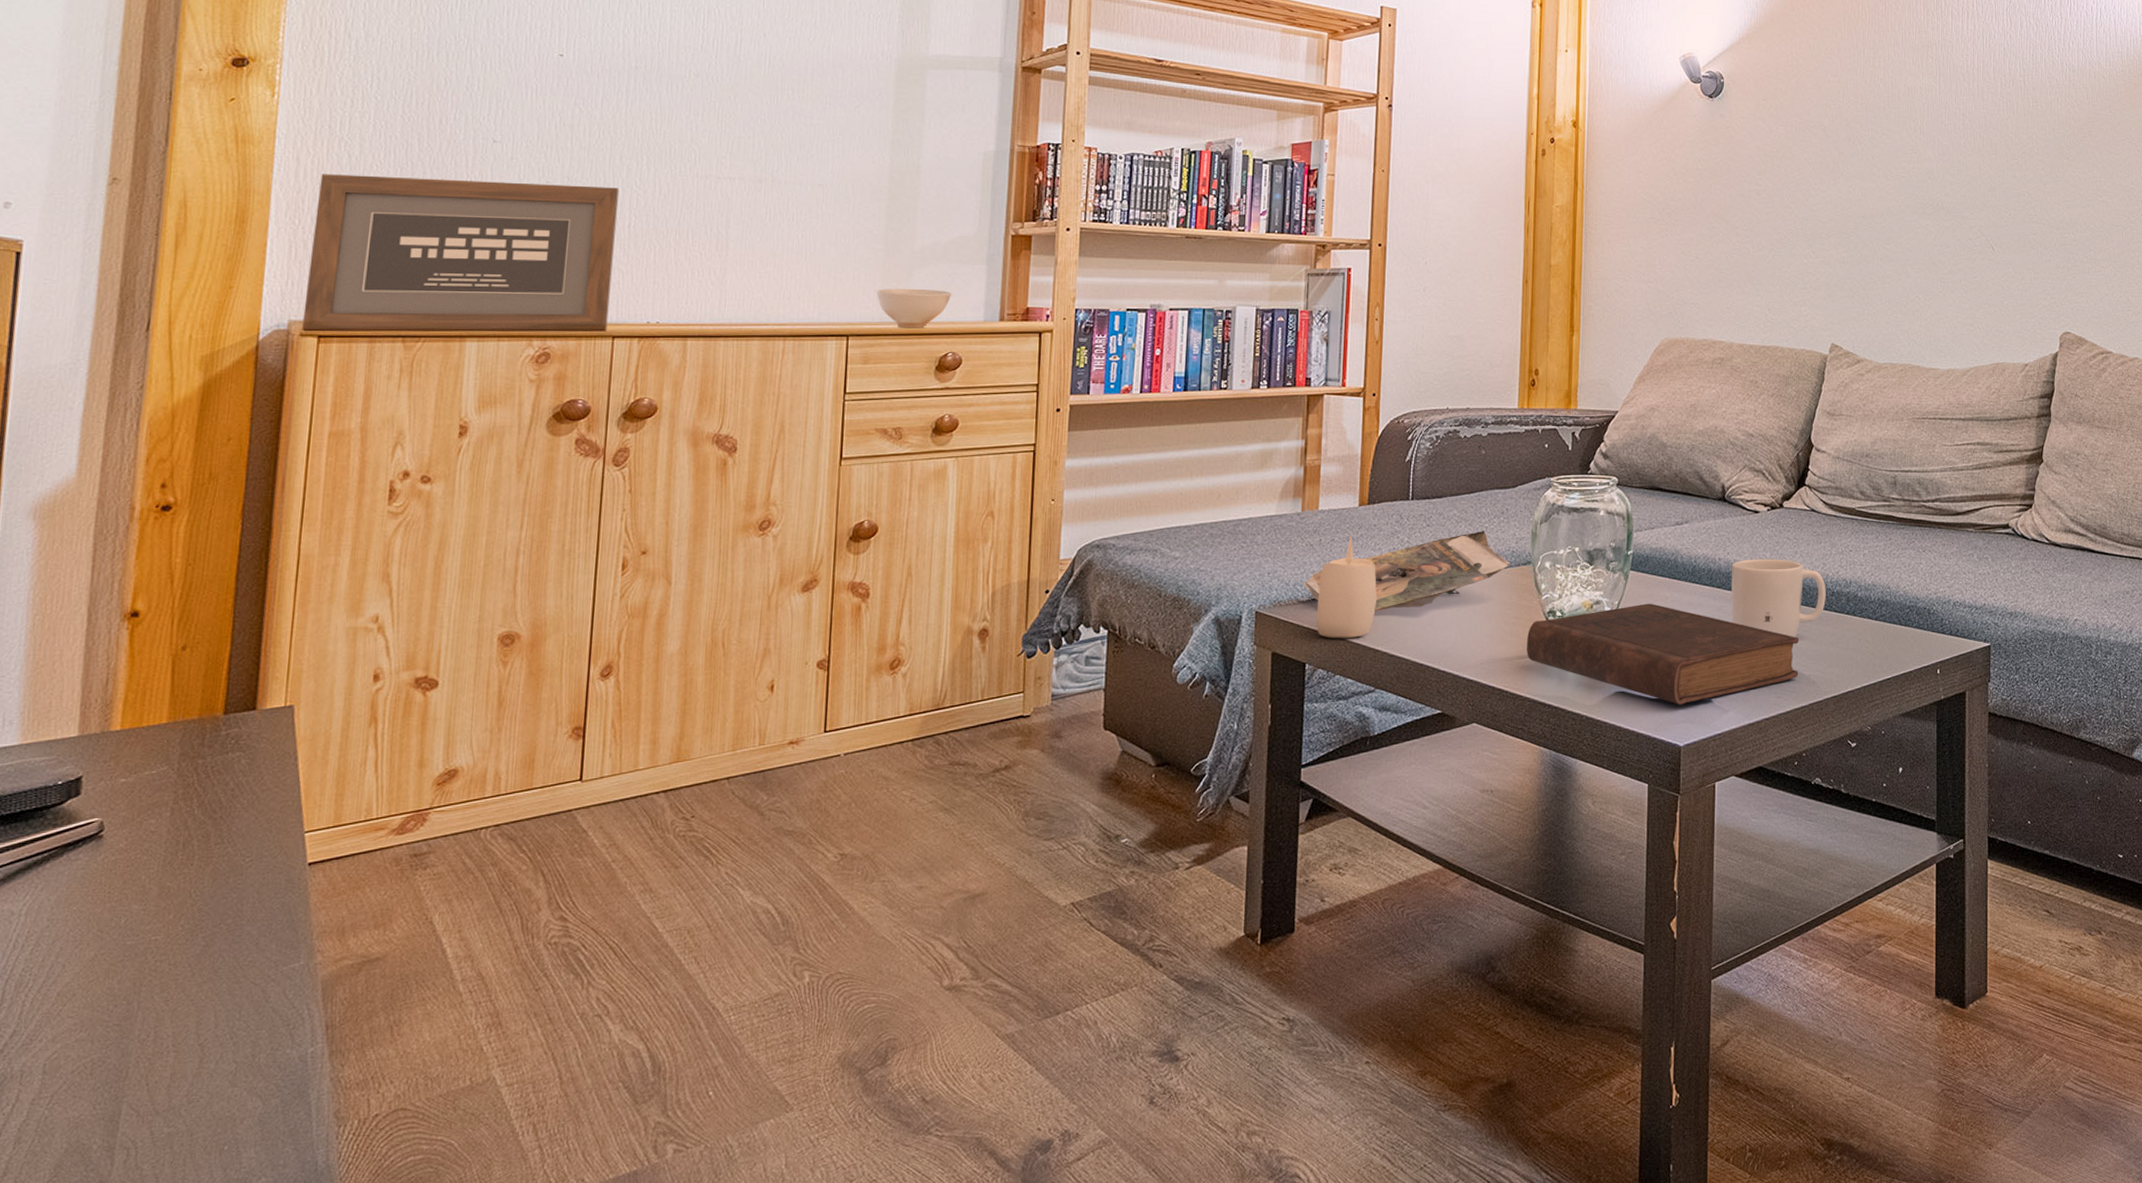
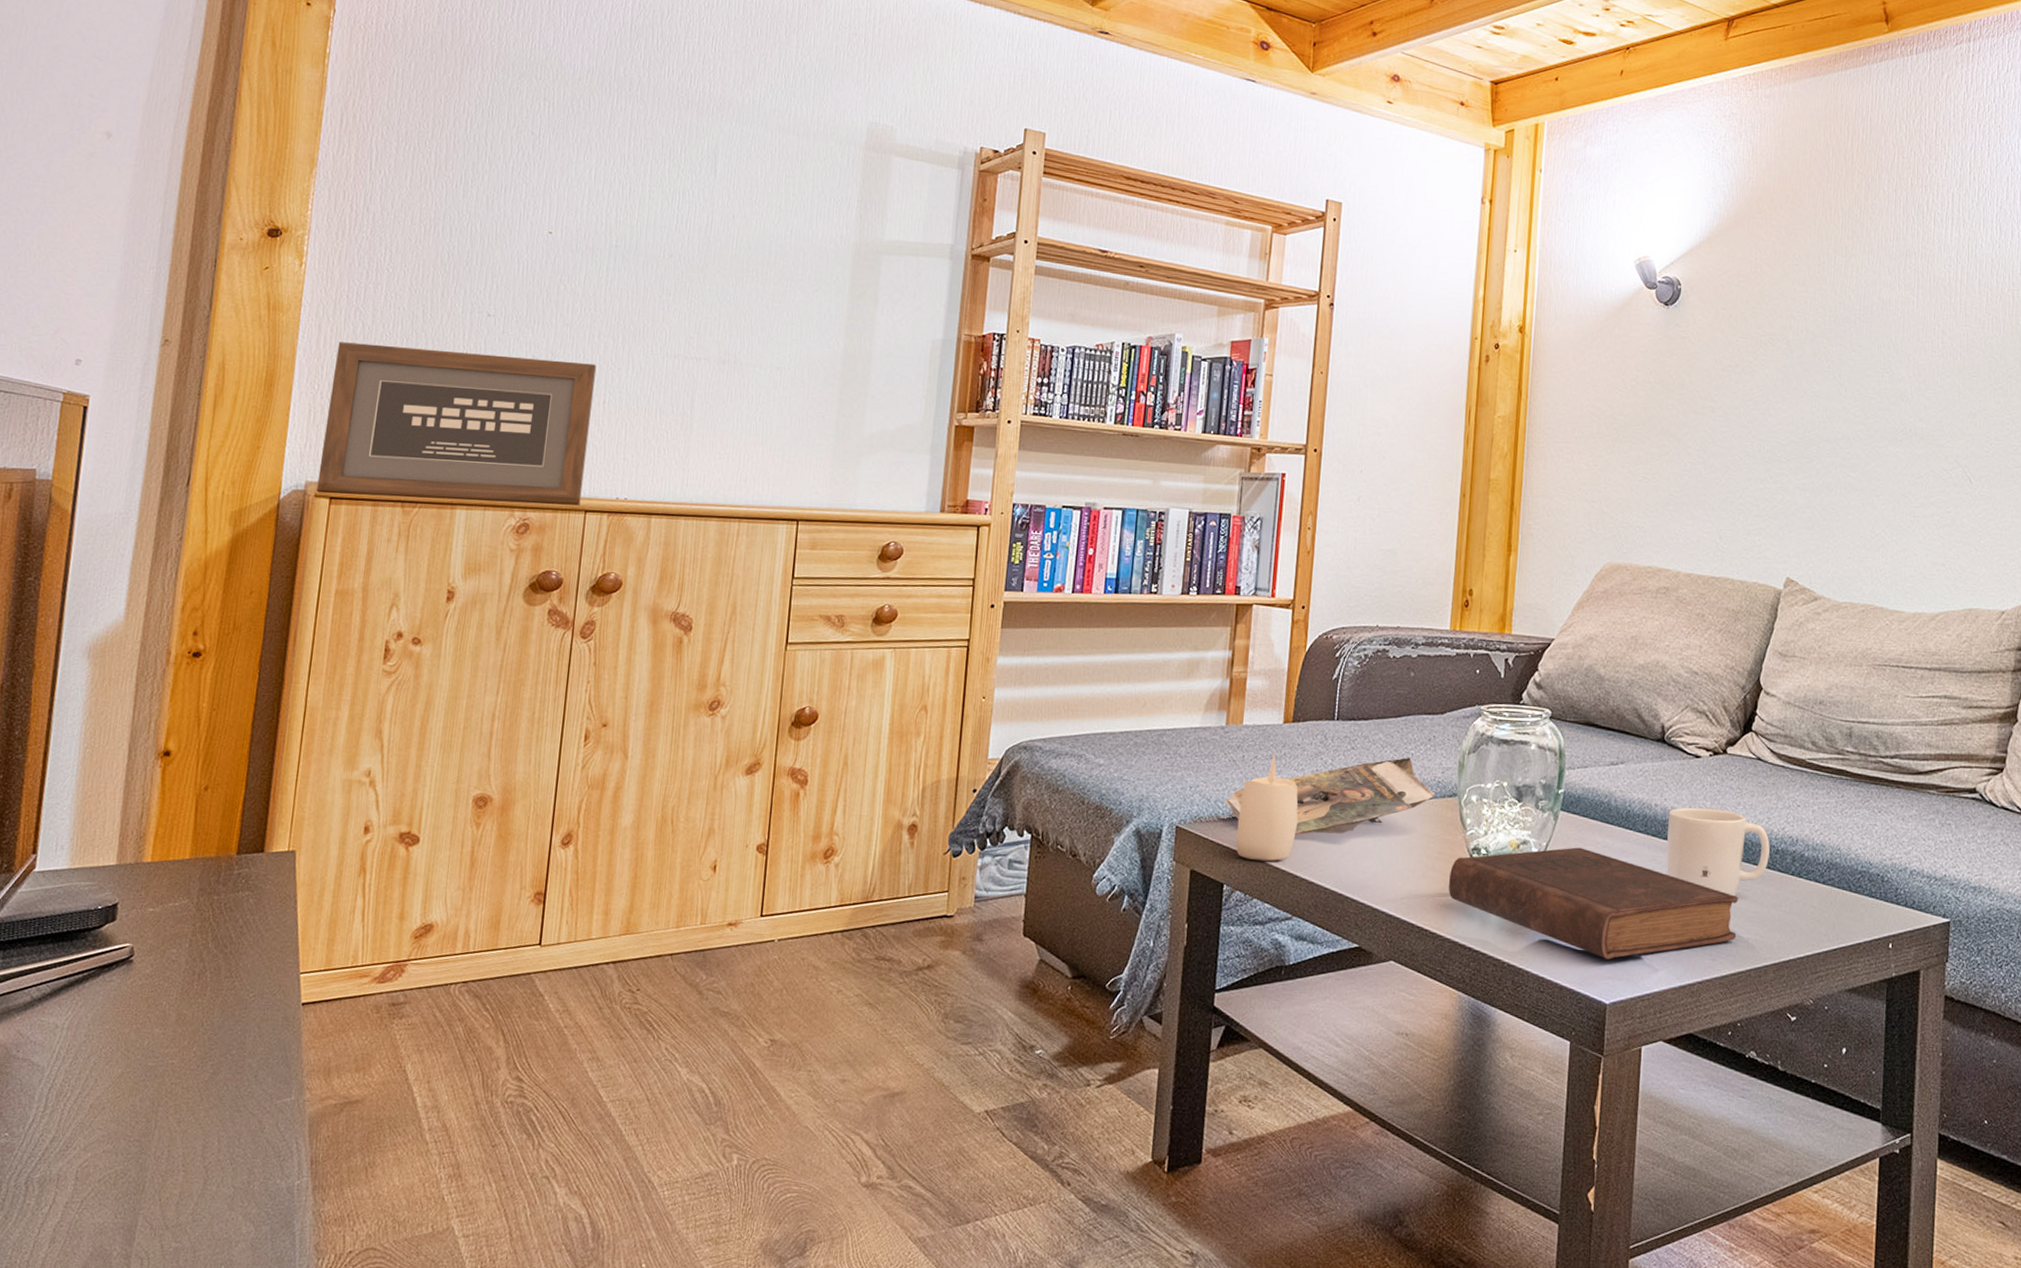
bowl: present [876,288,952,330] -> none [825,474,897,517]

